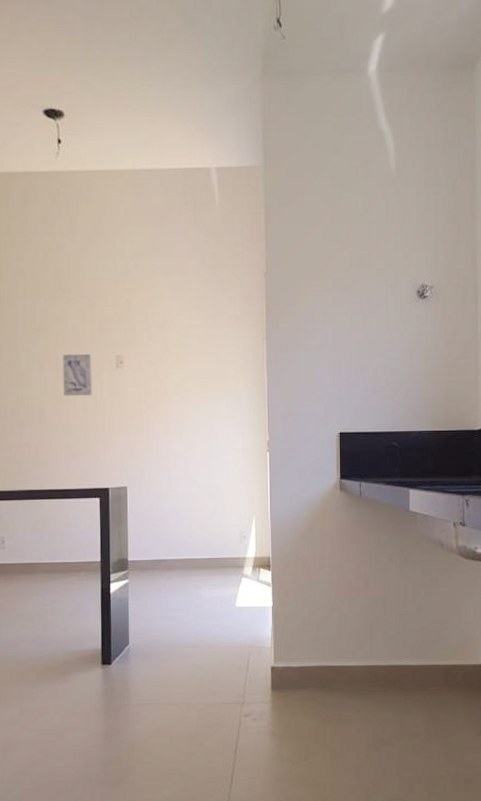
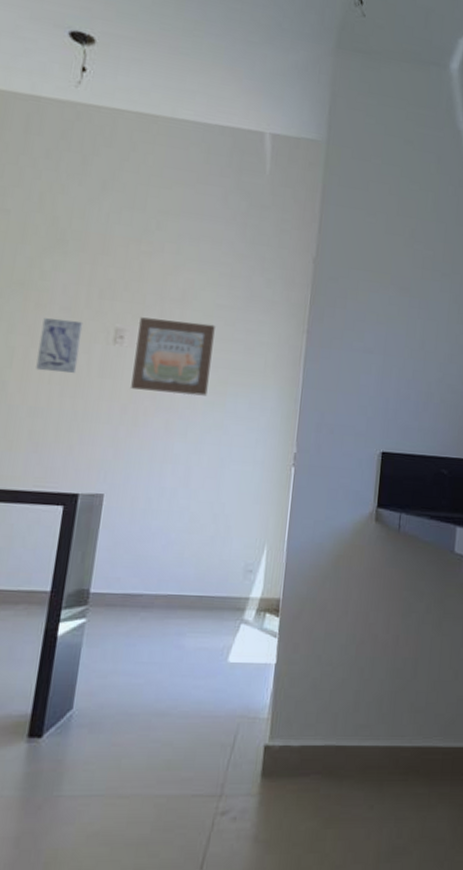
wall art: none [132,342,193,403] -> present [131,317,215,396]

